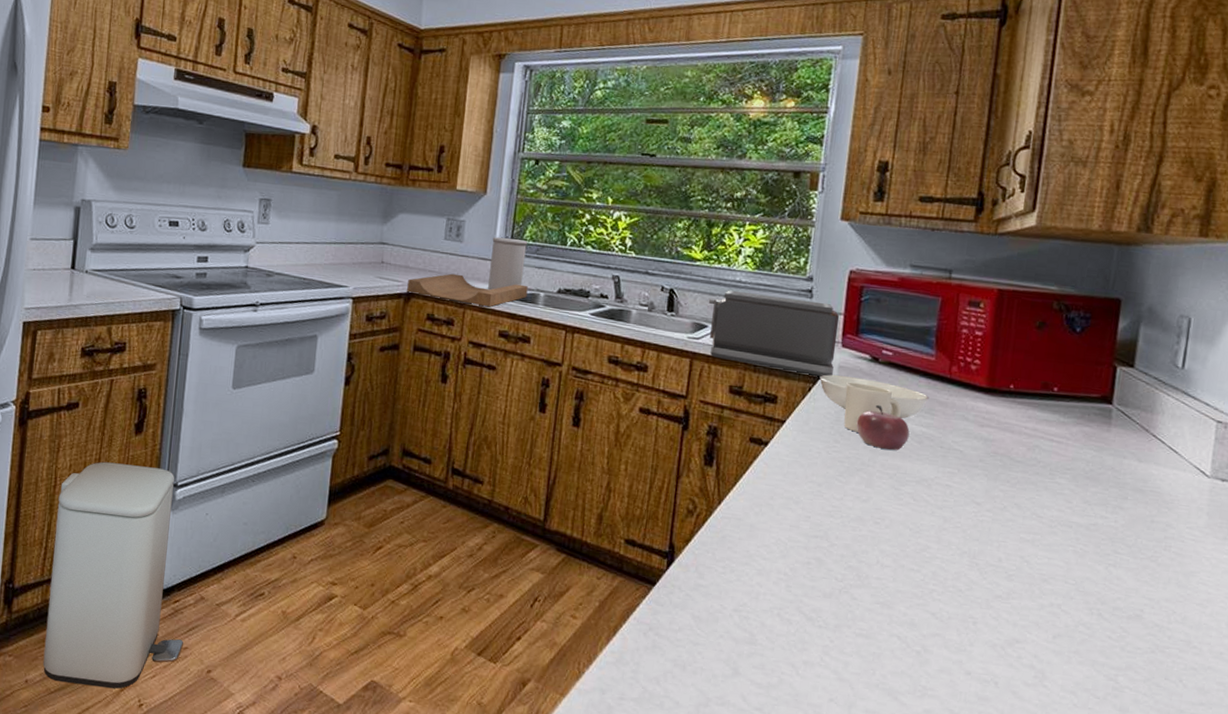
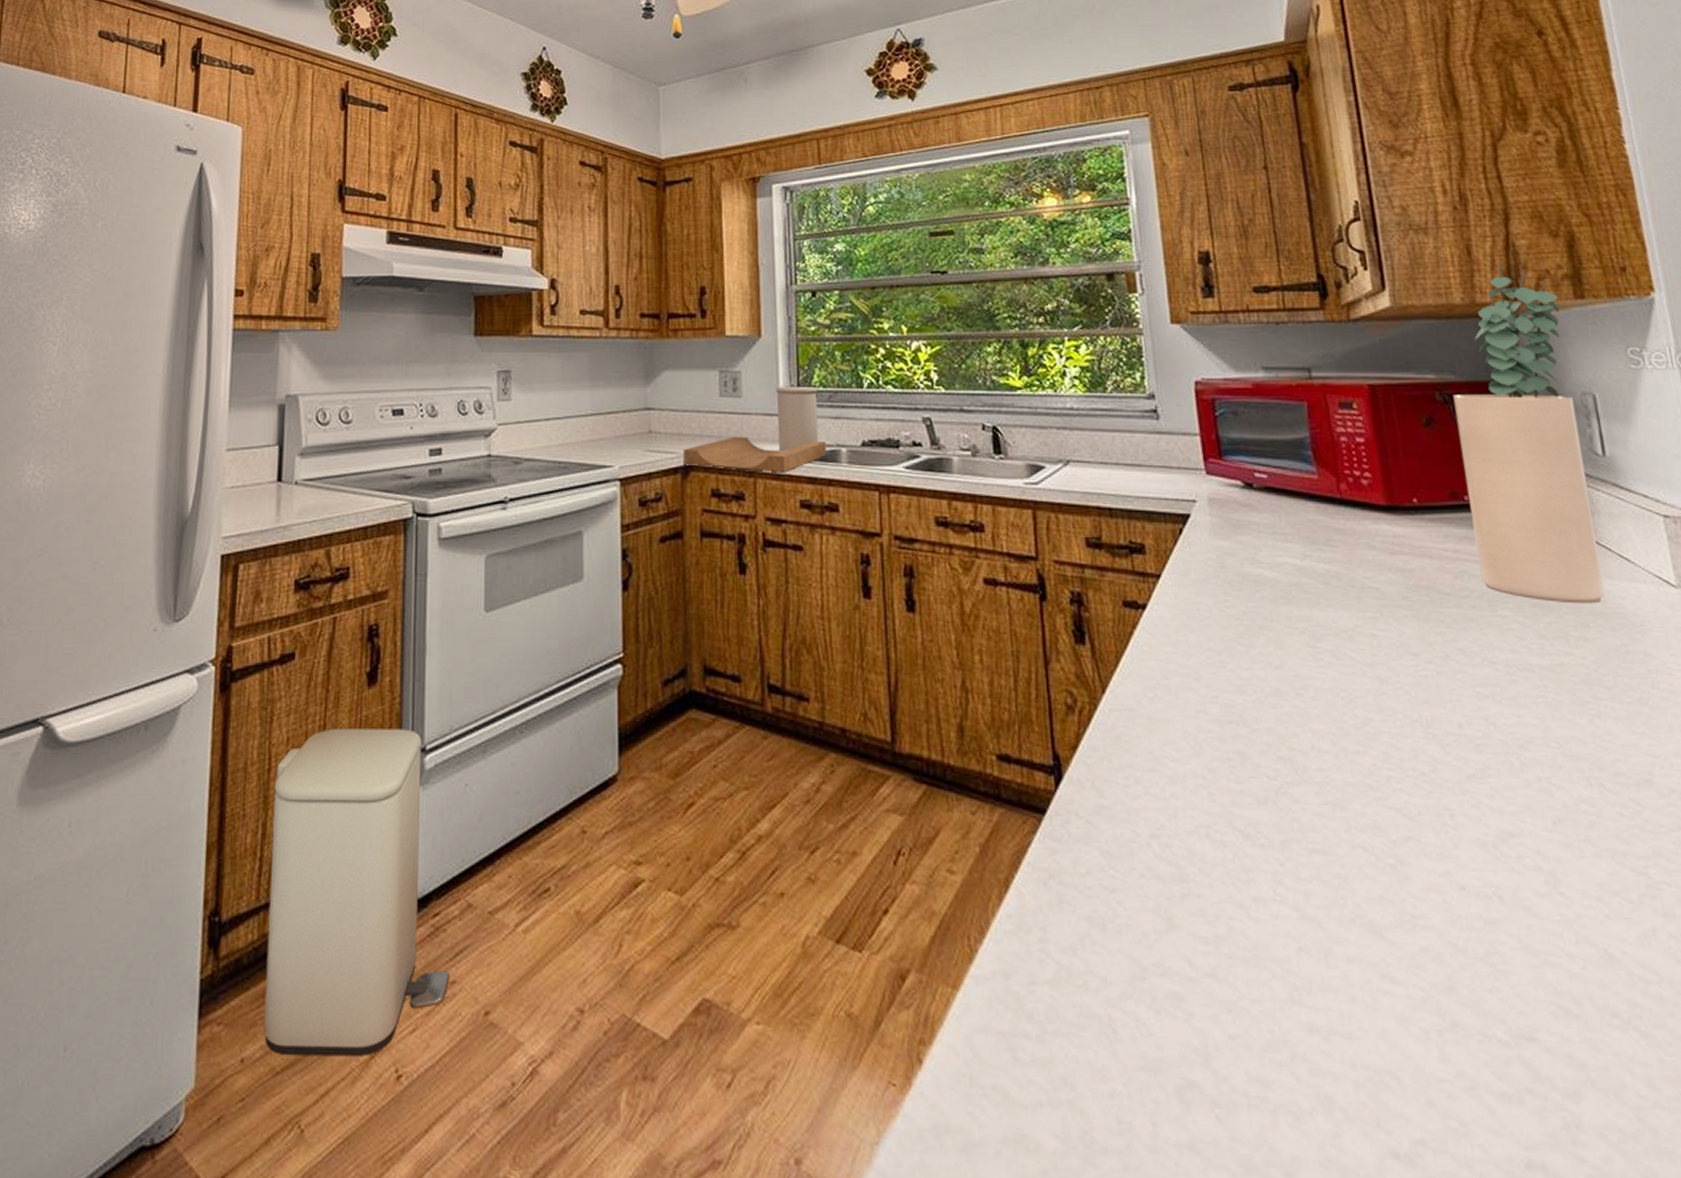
toaster: present [708,290,840,377] -> none [1039,420,1203,515]
bowl: present [819,374,929,419] -> none [1189,510,1323,556]
mug: present [844,382,901,433] -> none [1222,517,1295,579]
fruit: present [856,404,910,450] -> none [1245,541,1312,597]
vase: none [1049,197,1185,483] -> present [1452,261,1605,604]

